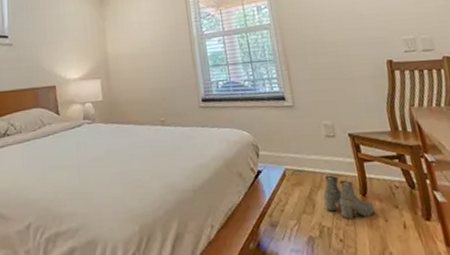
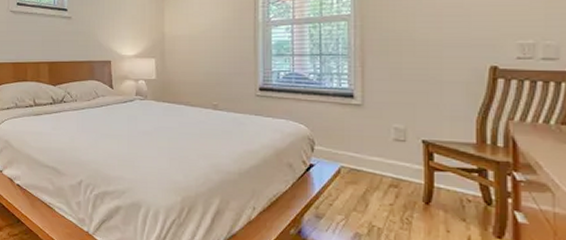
boots: present [323,175,375,220] -> none [379,178,436,225]

